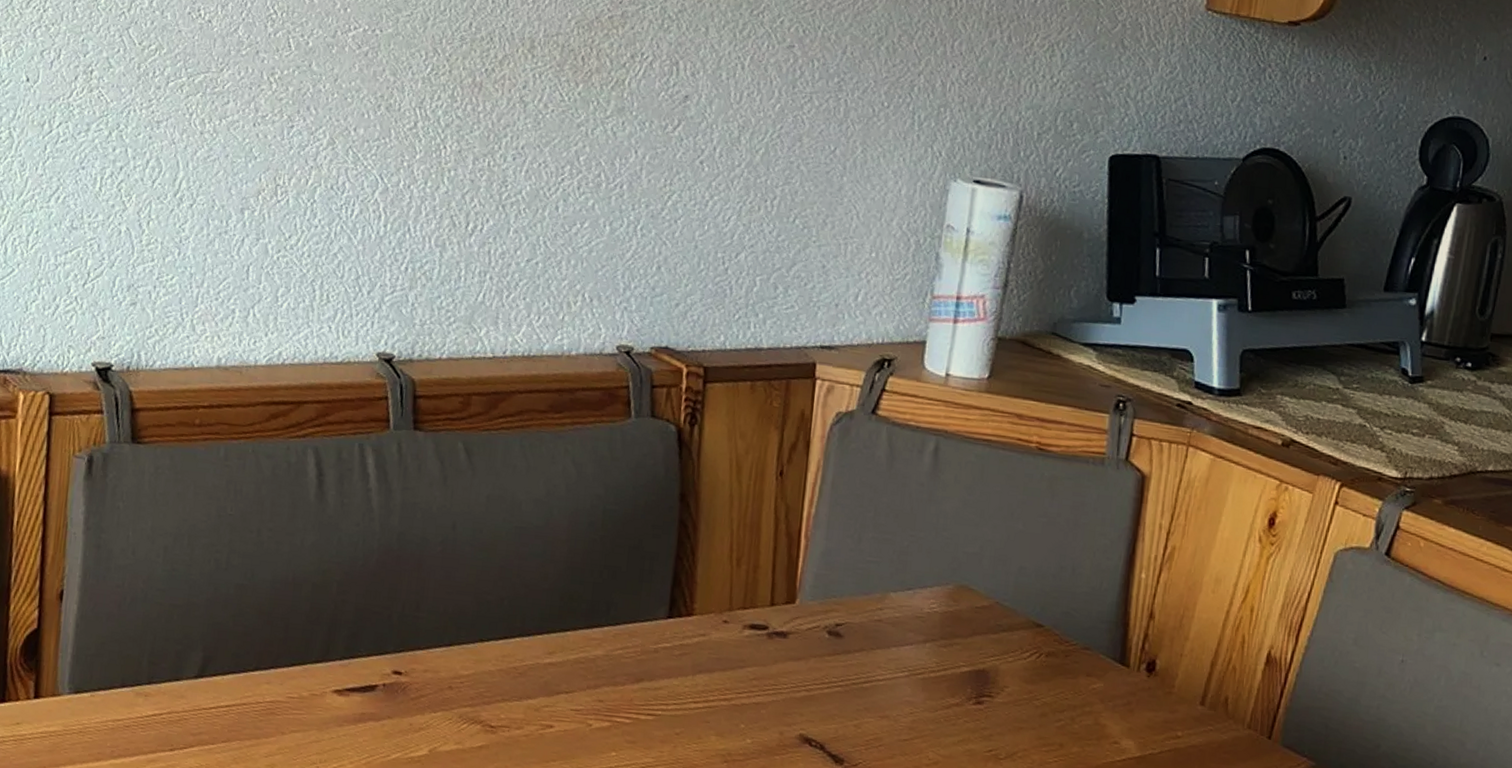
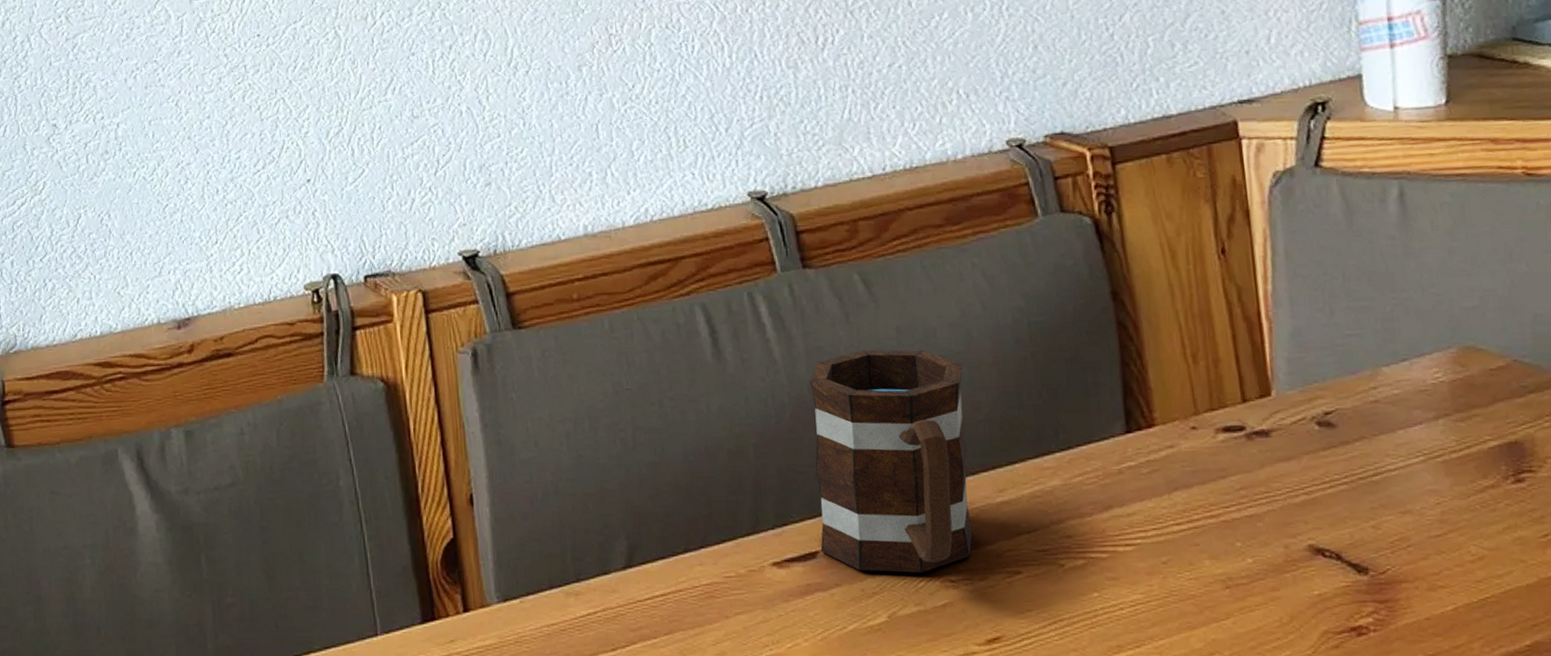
mug: none [380,511,539,716] -> present [810,349,973,573]

